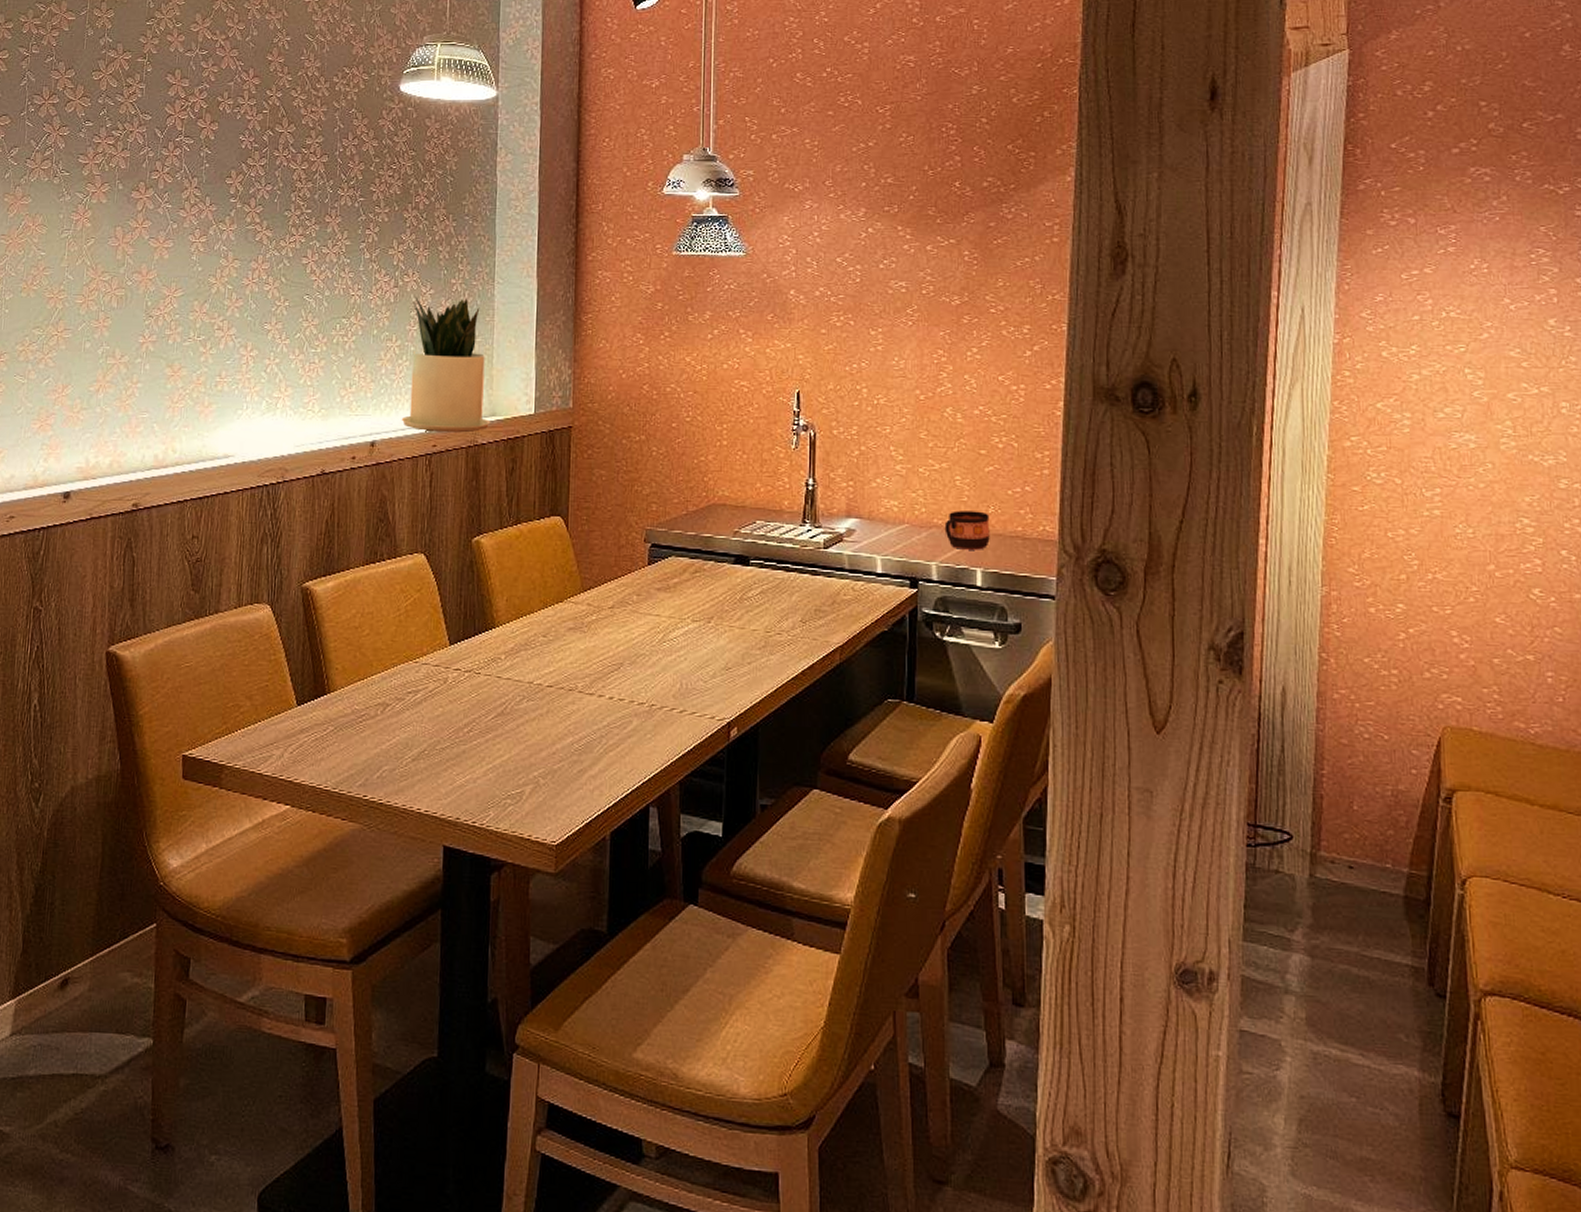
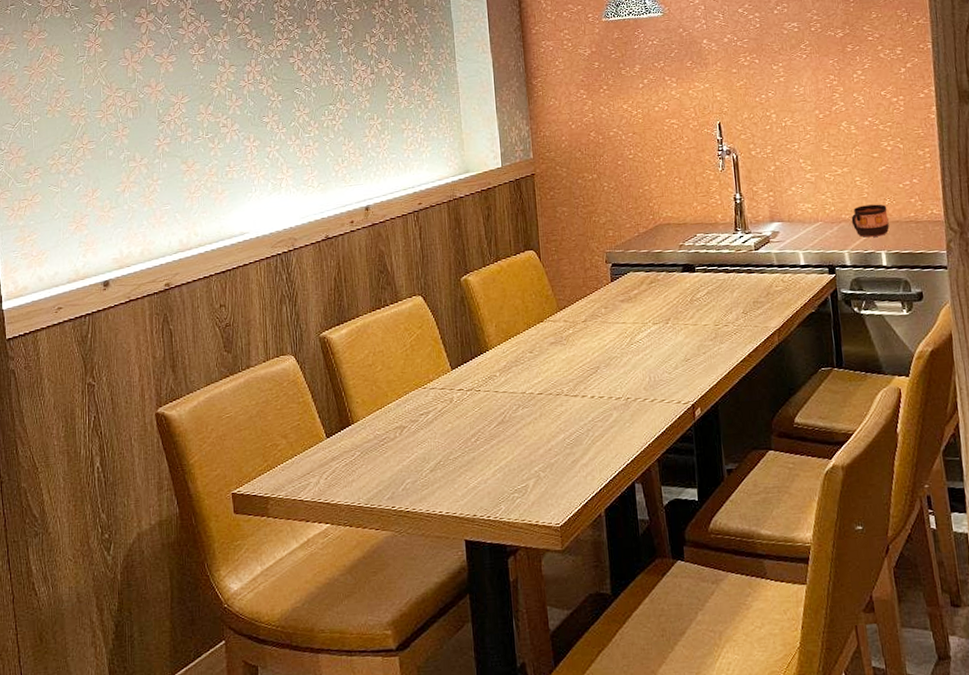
planter: present [401,296,491,433] -> none [389,77,466,193]

